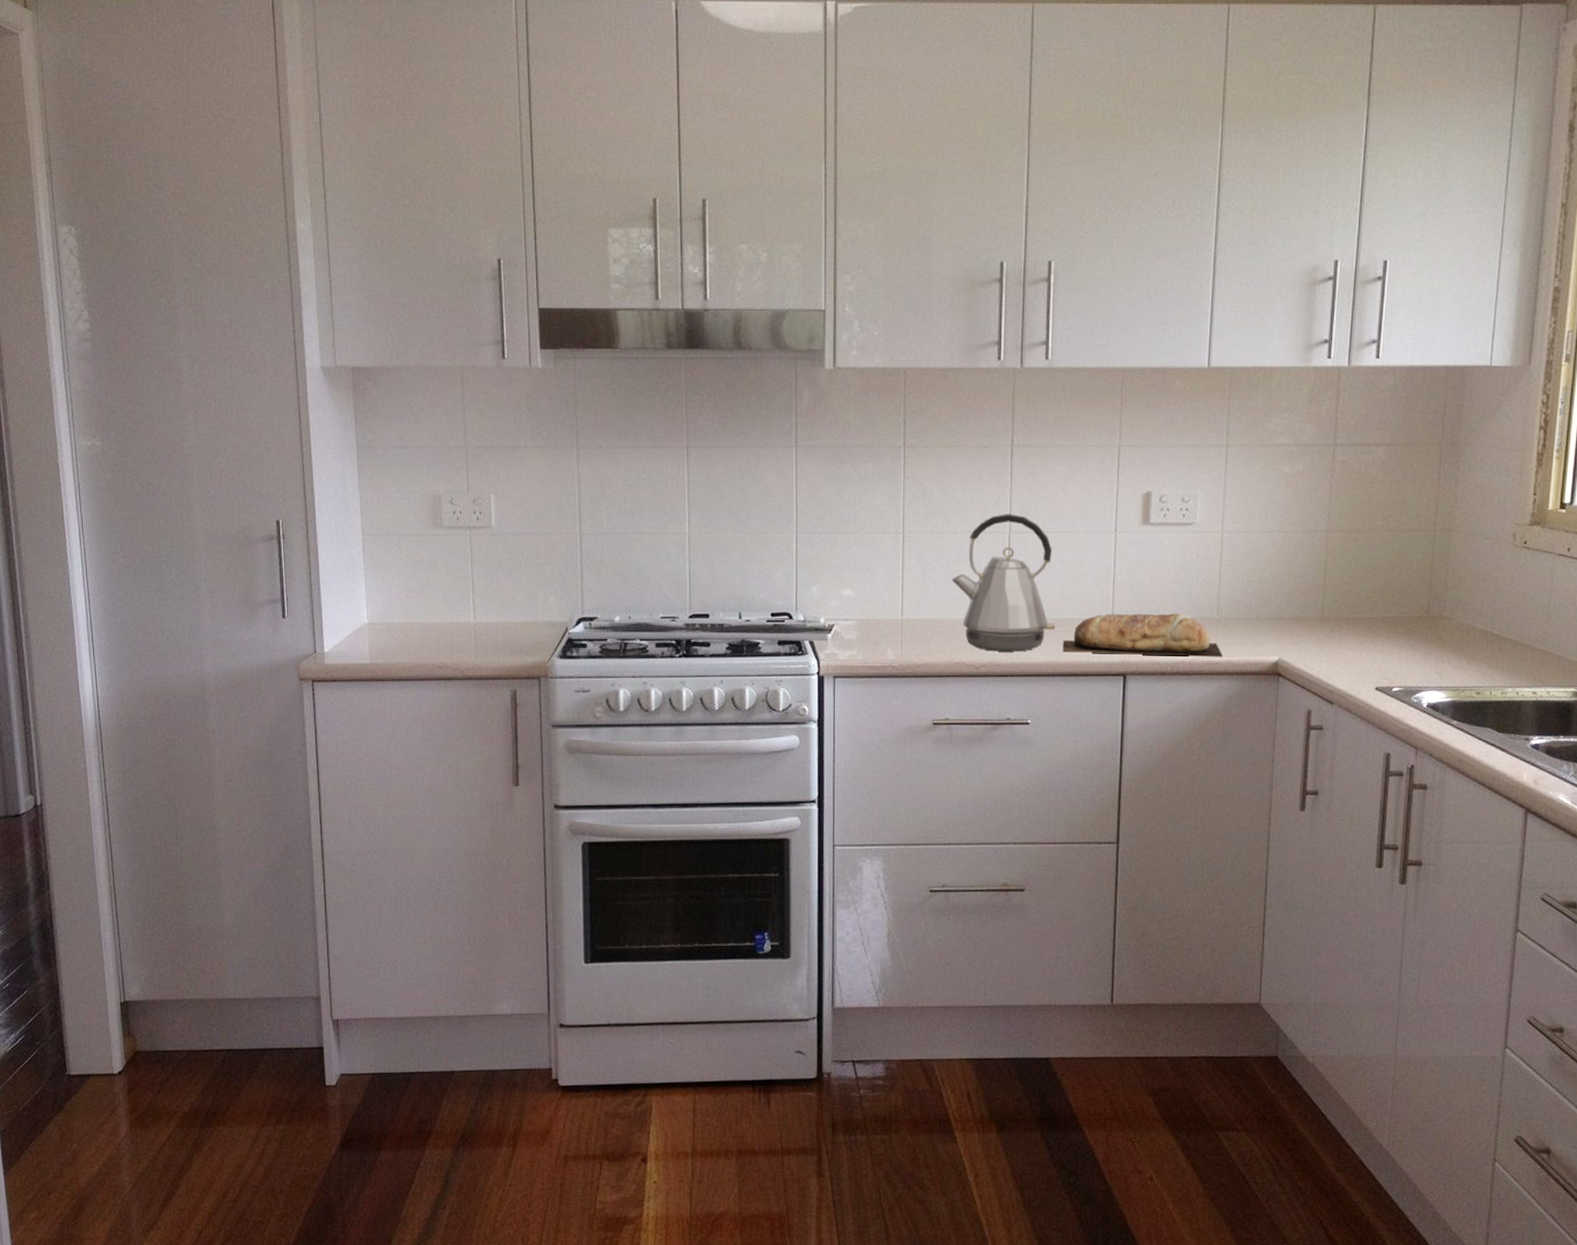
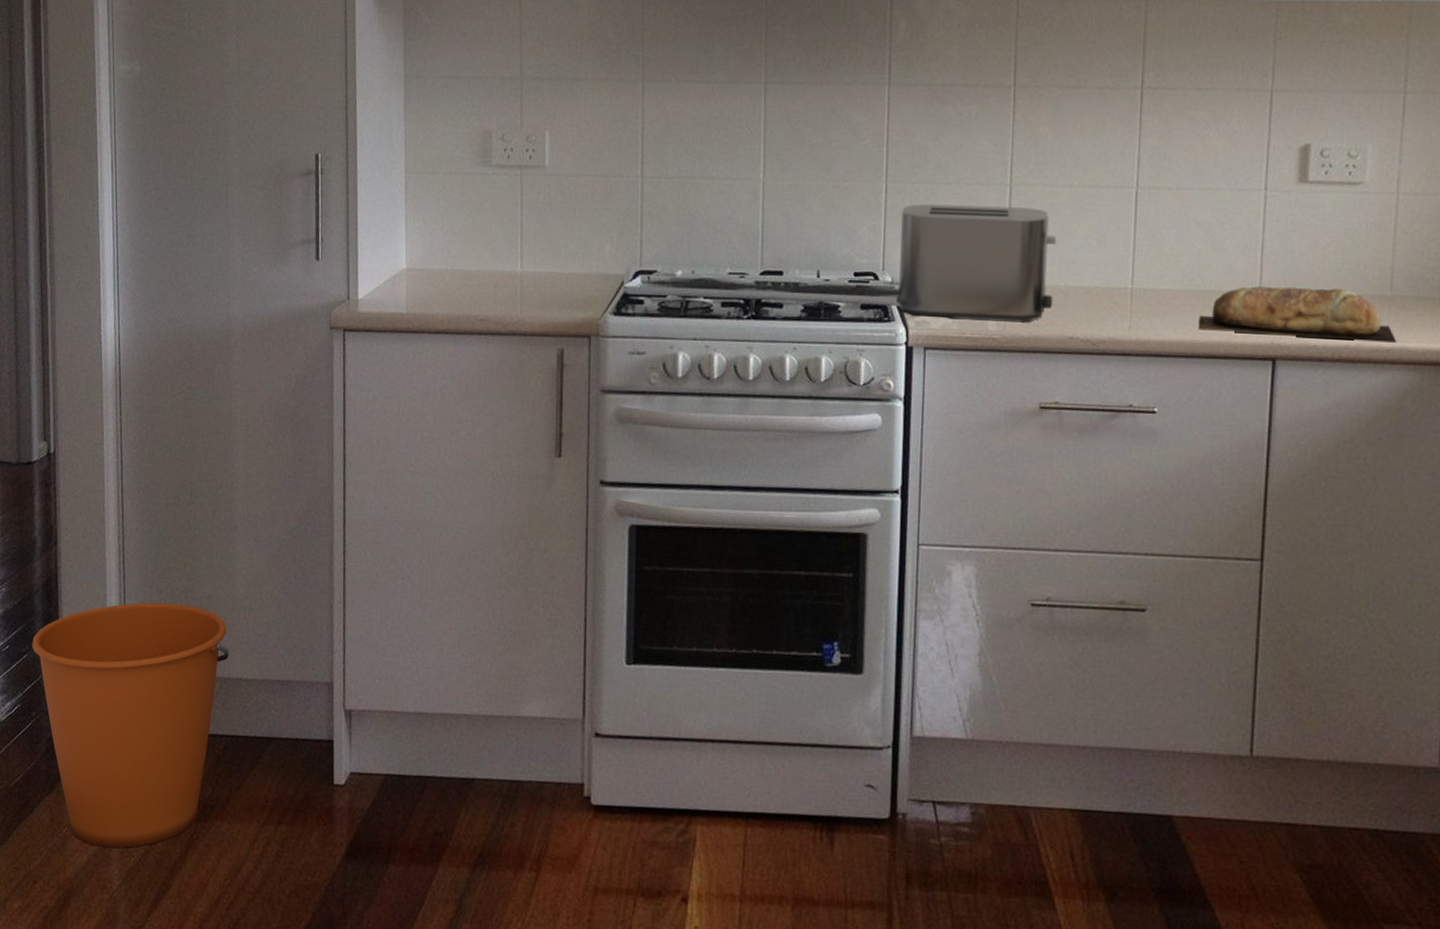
bucket: none [32,935,221,1157] -> present [32,602,229,849]
toaster: none [808,551,943,650] -> present [895,204,1056,322]
kettle: present [951,514,1056,652] -> none [1066,166,1191,327]

